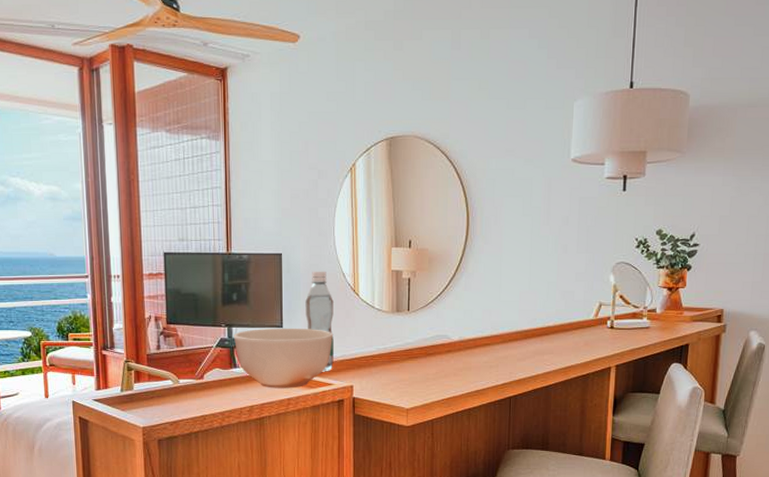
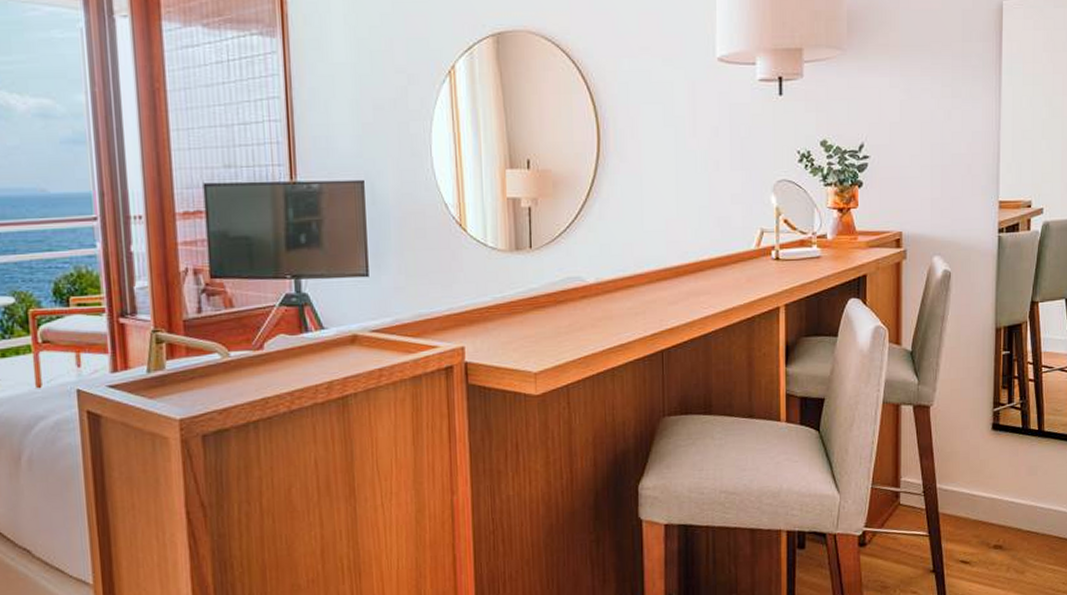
bowl: present [233,328,334,388] -> none [302,275,436,357]
bottle: present [305,271,334,372] -> none [397,201,438,332]

